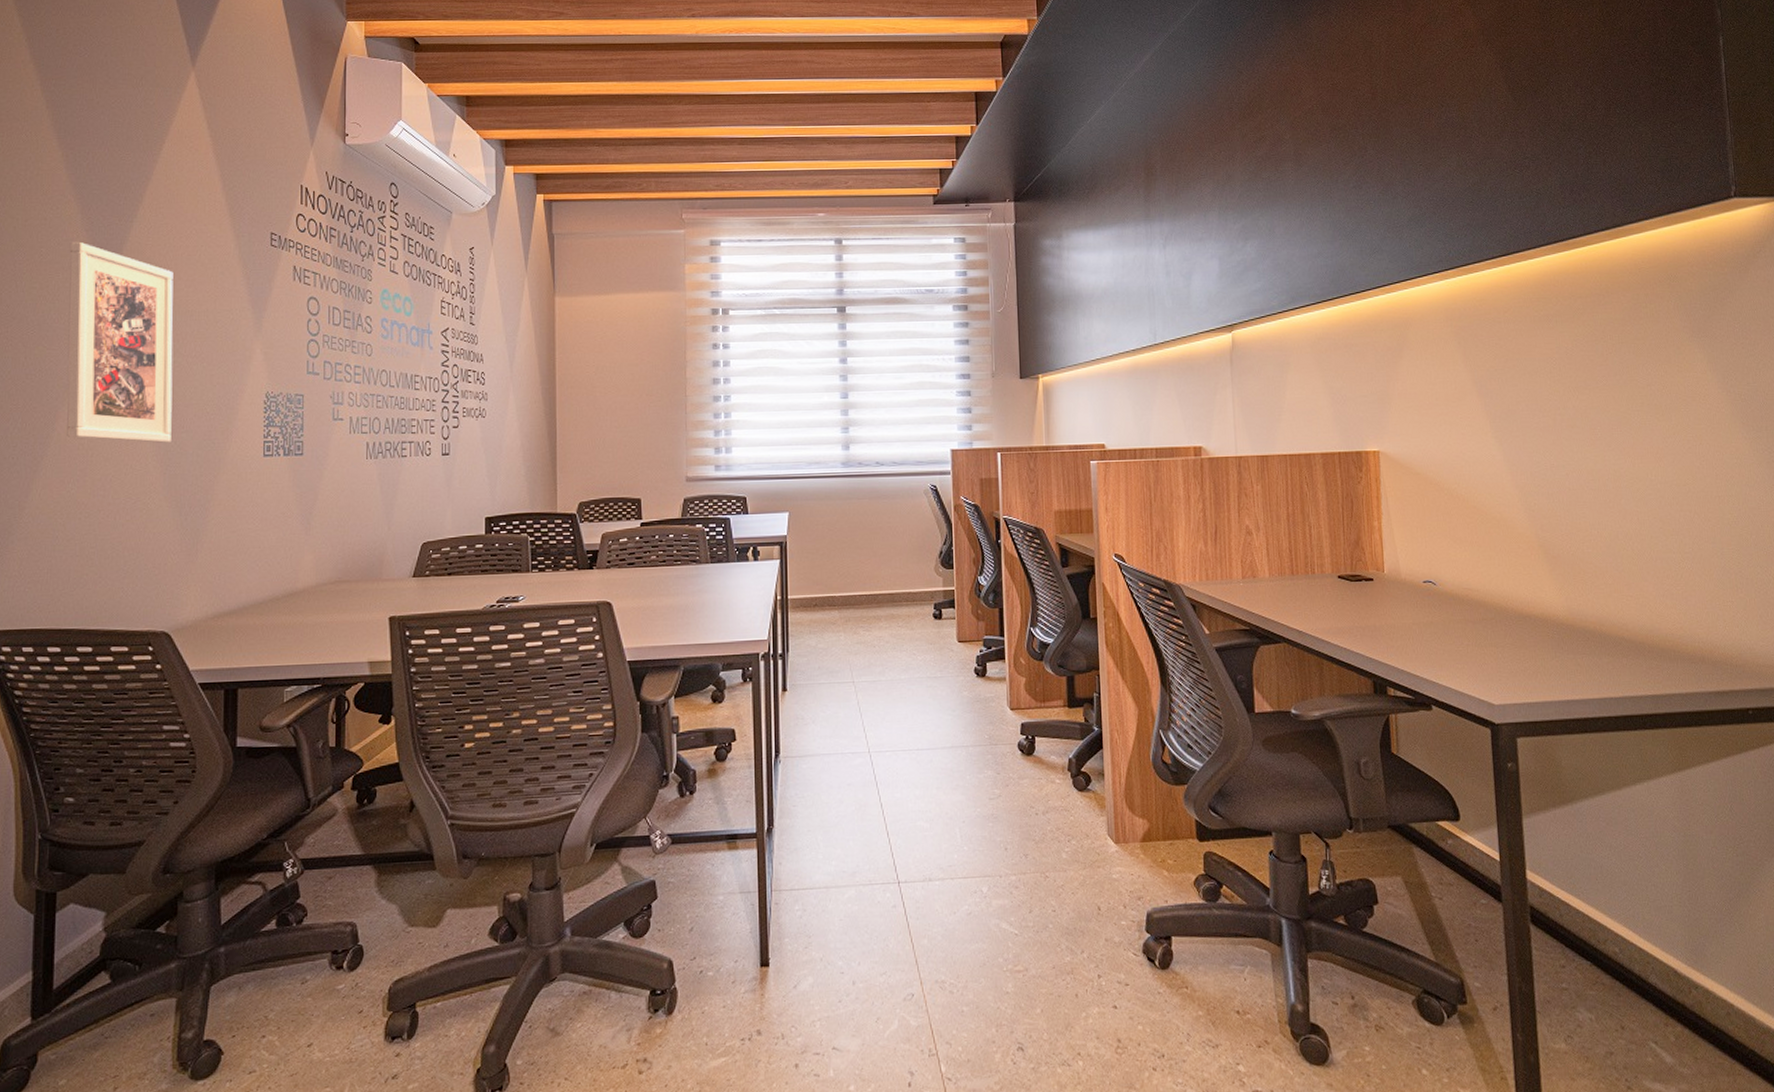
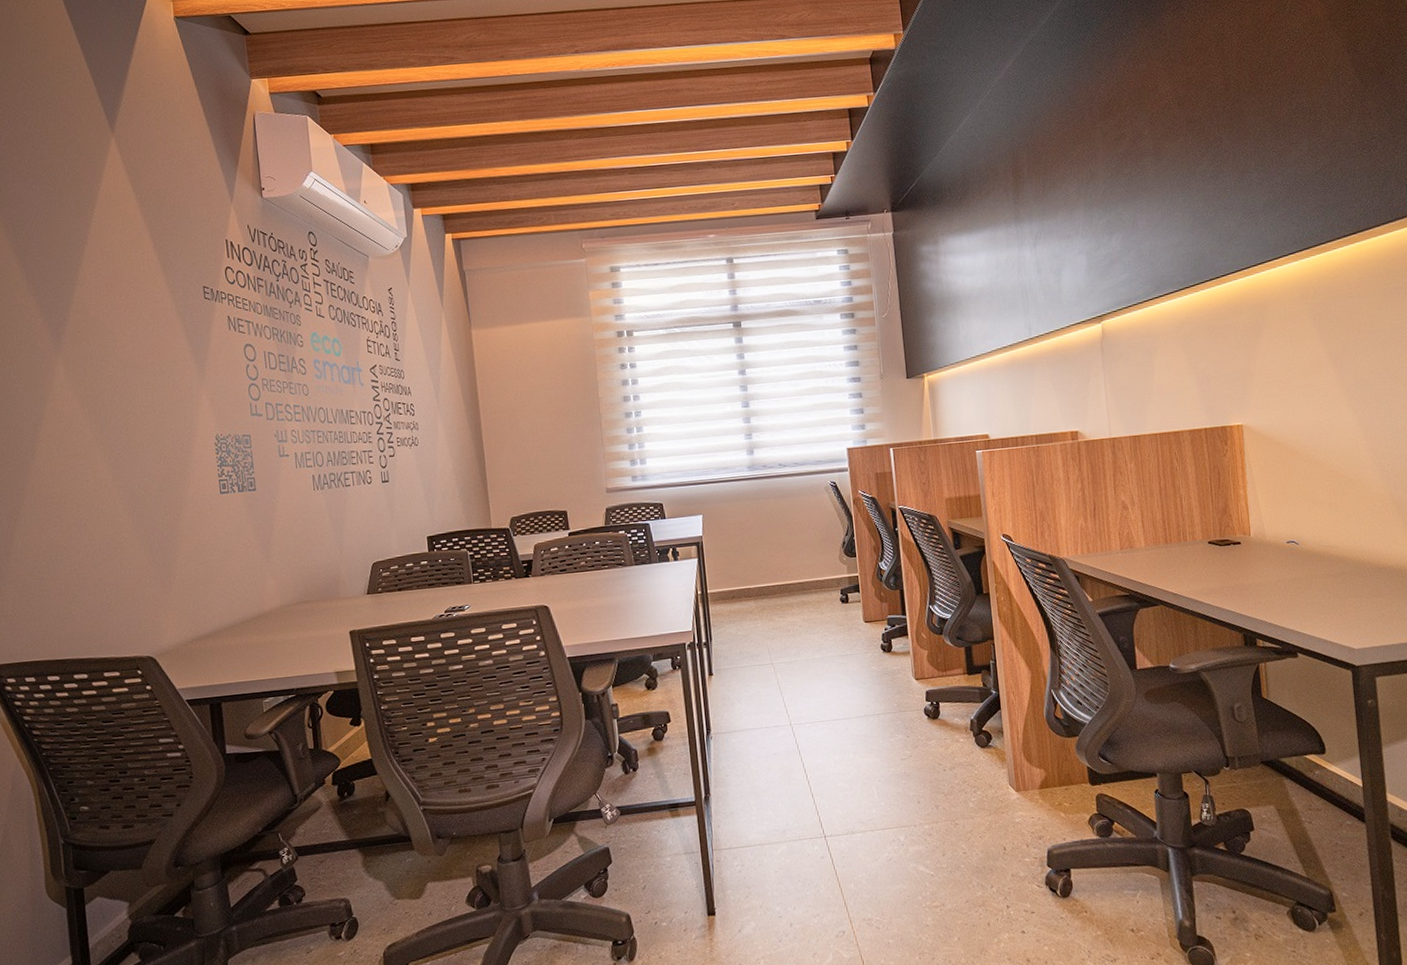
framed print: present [67,241,174,443] -> none [19,306,135,488]

